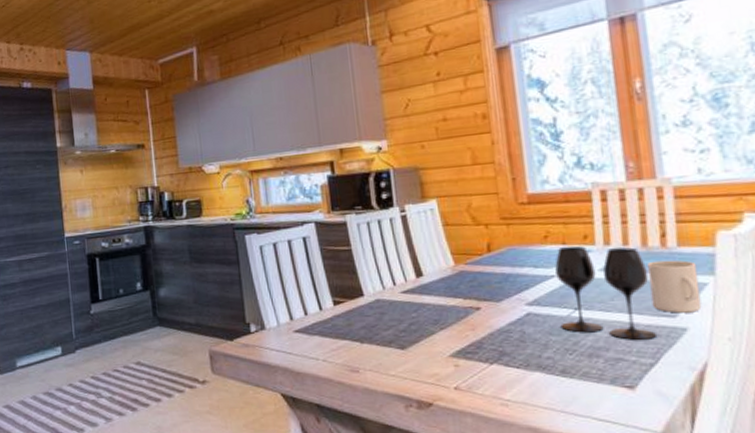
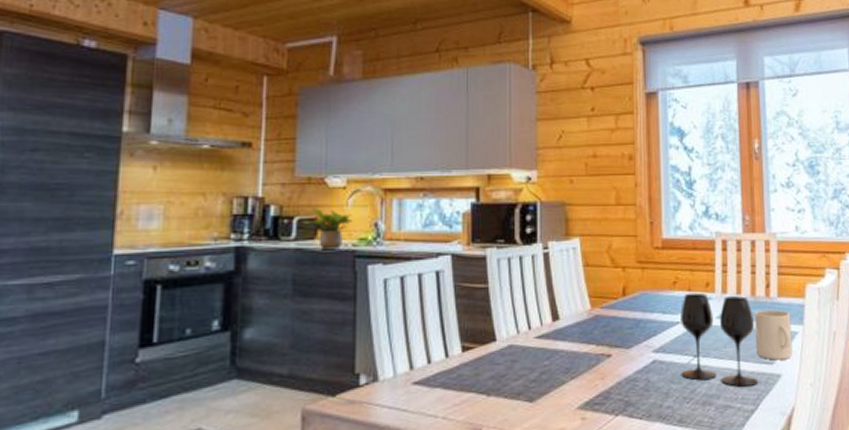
potted plant: none [195,192,229,225] -> present [309,208,353,251]

